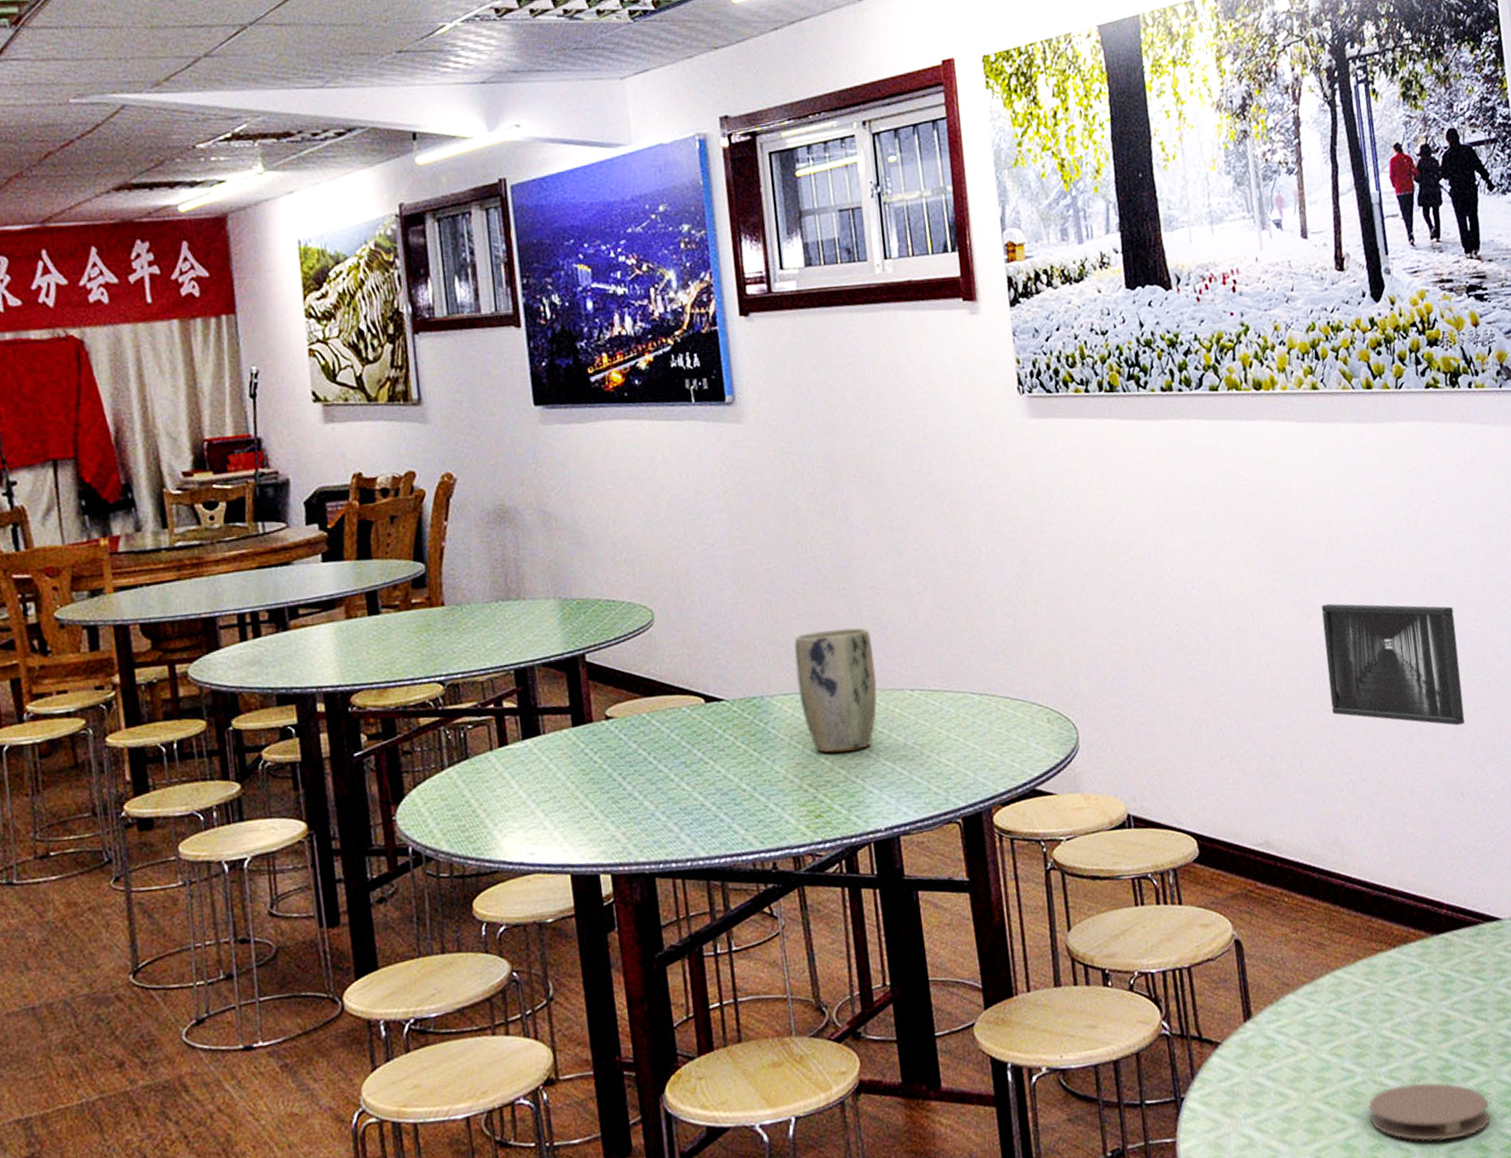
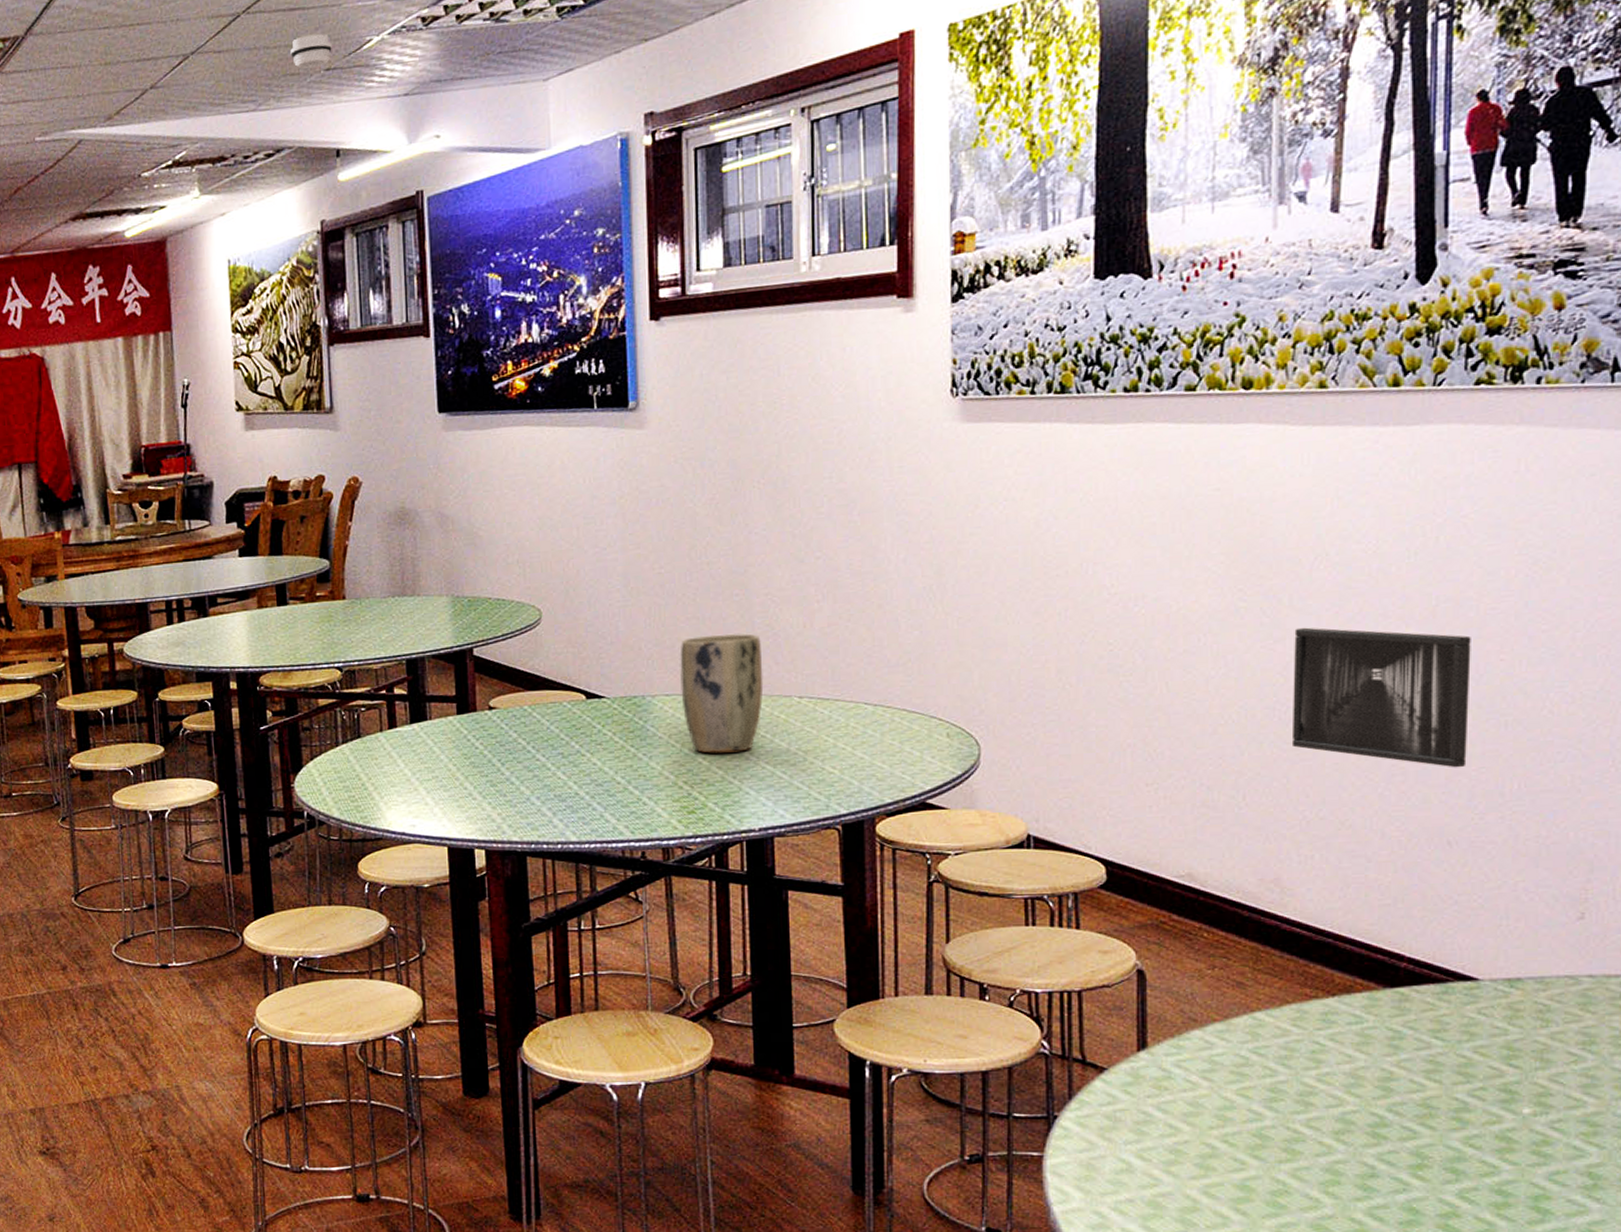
smoke detector: none [359,15,403,49] -> present [290,33,332,69]
coaster: present [1369,1082,1490,1142] -> none [1276,1135,1428,1197]

